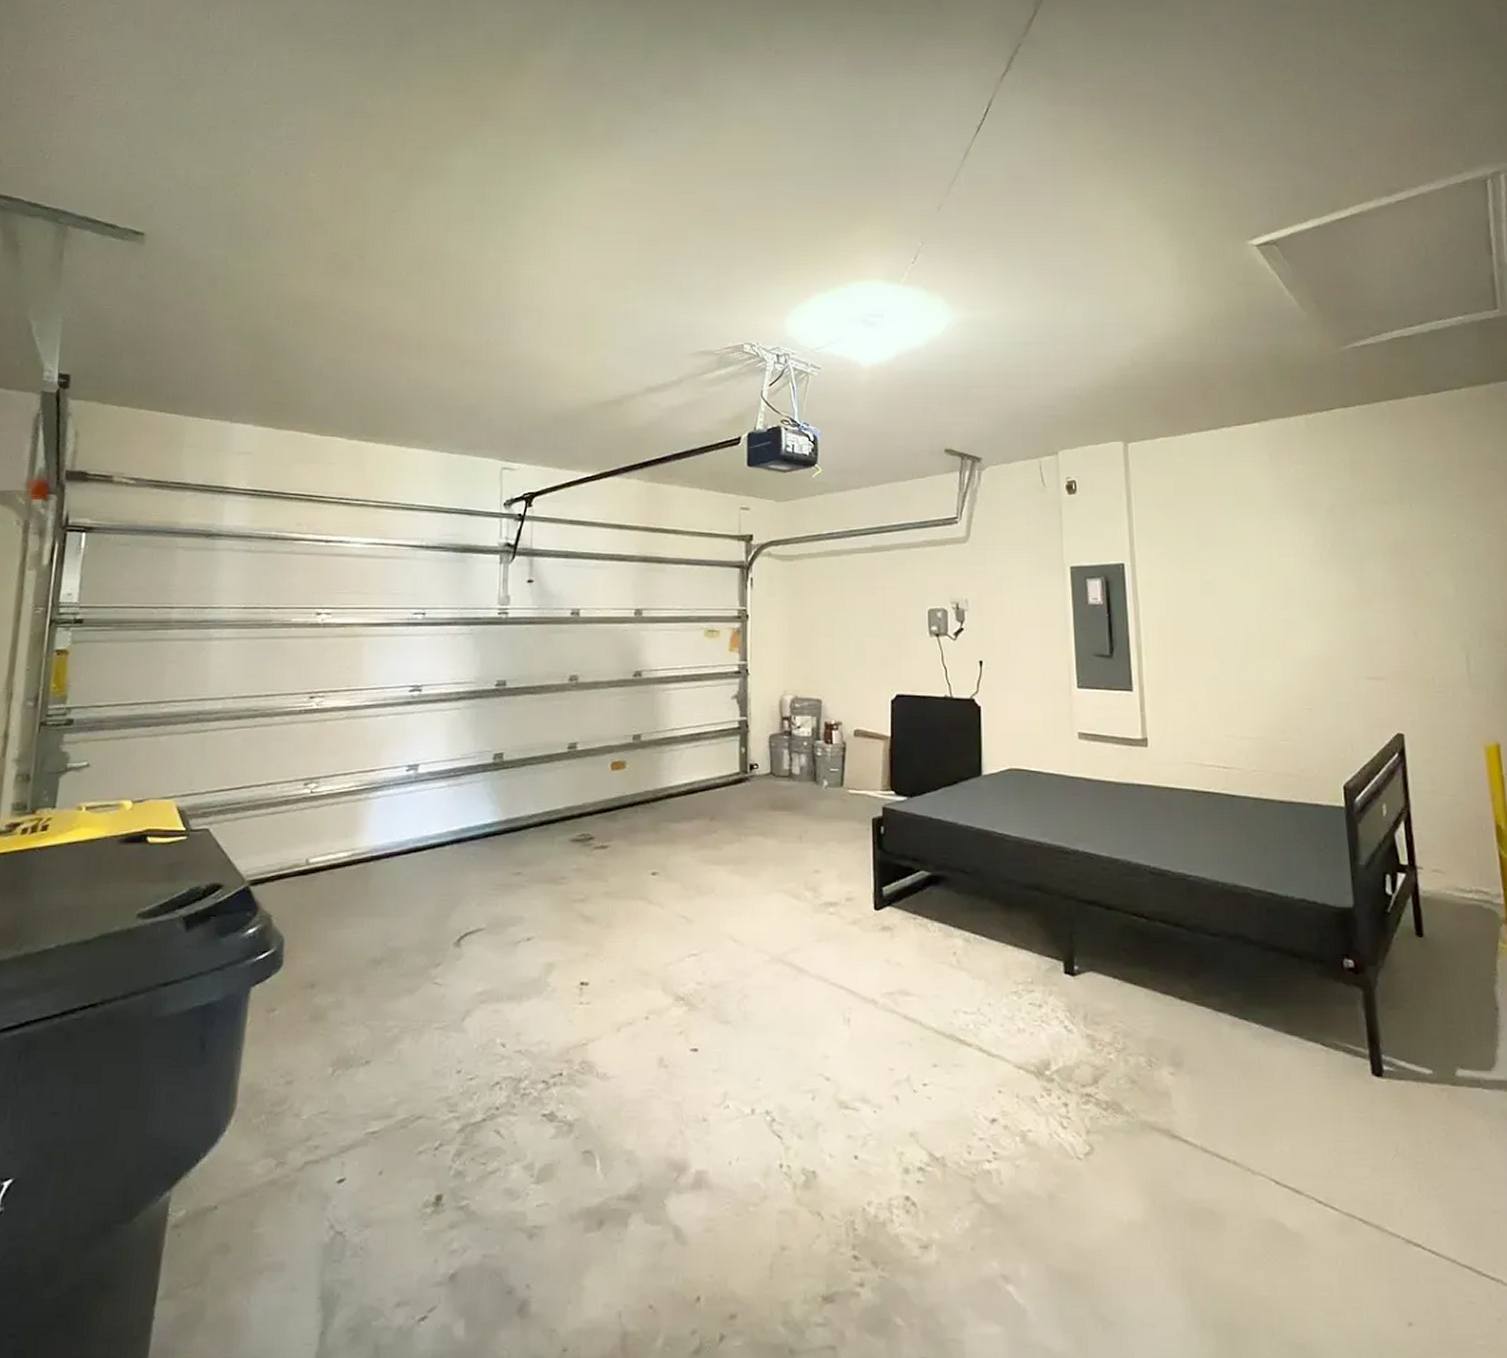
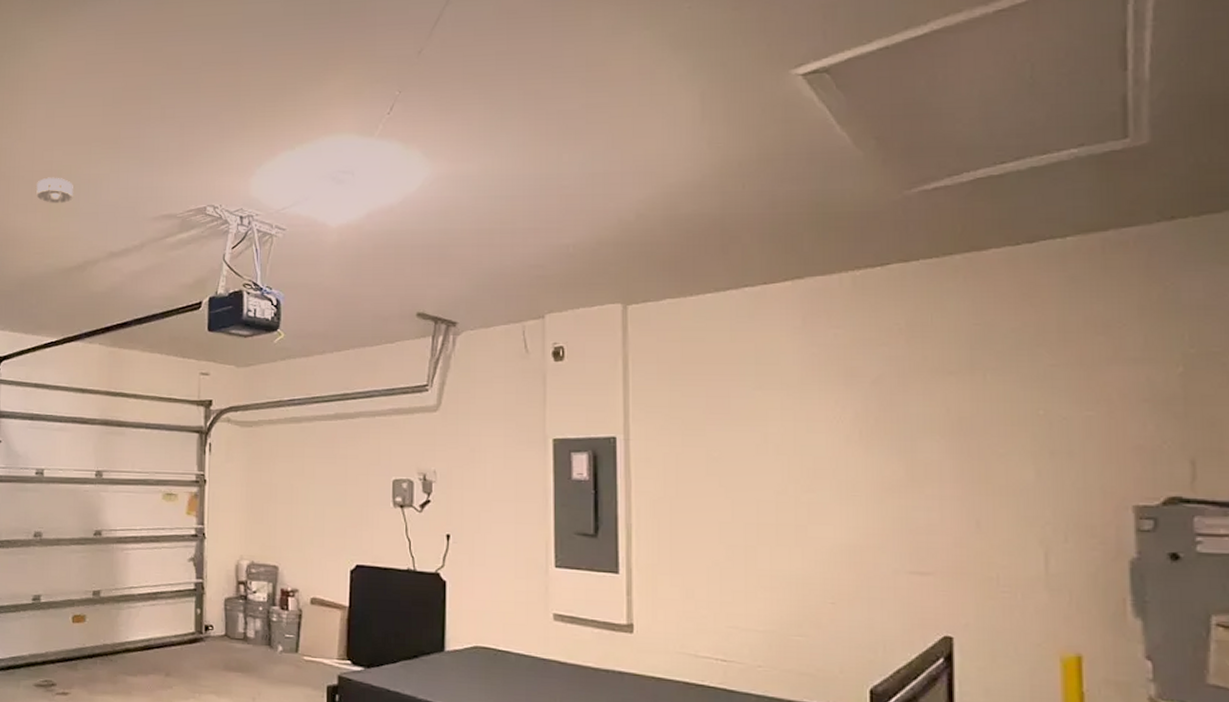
smoke detector: none [571,311,609,337] -> present [36,177,73,203]

